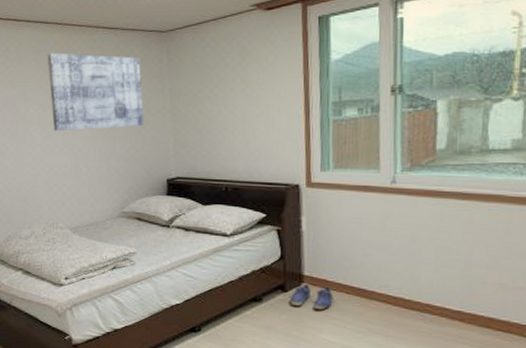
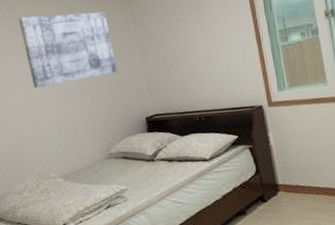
shoe: present [290,284,333,310] -> none [270,192,307,213]

